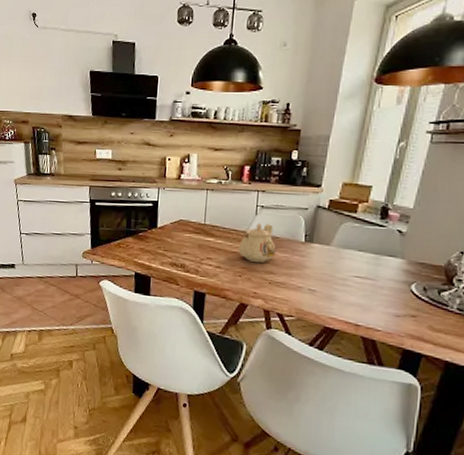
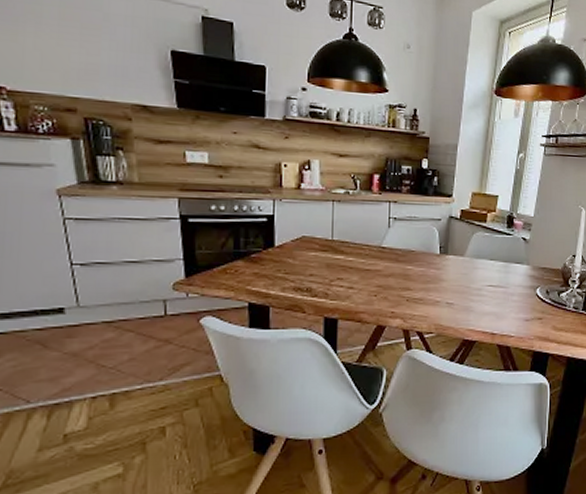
teapot: present [237,223,276,263] -> none [371,237,412,280]

